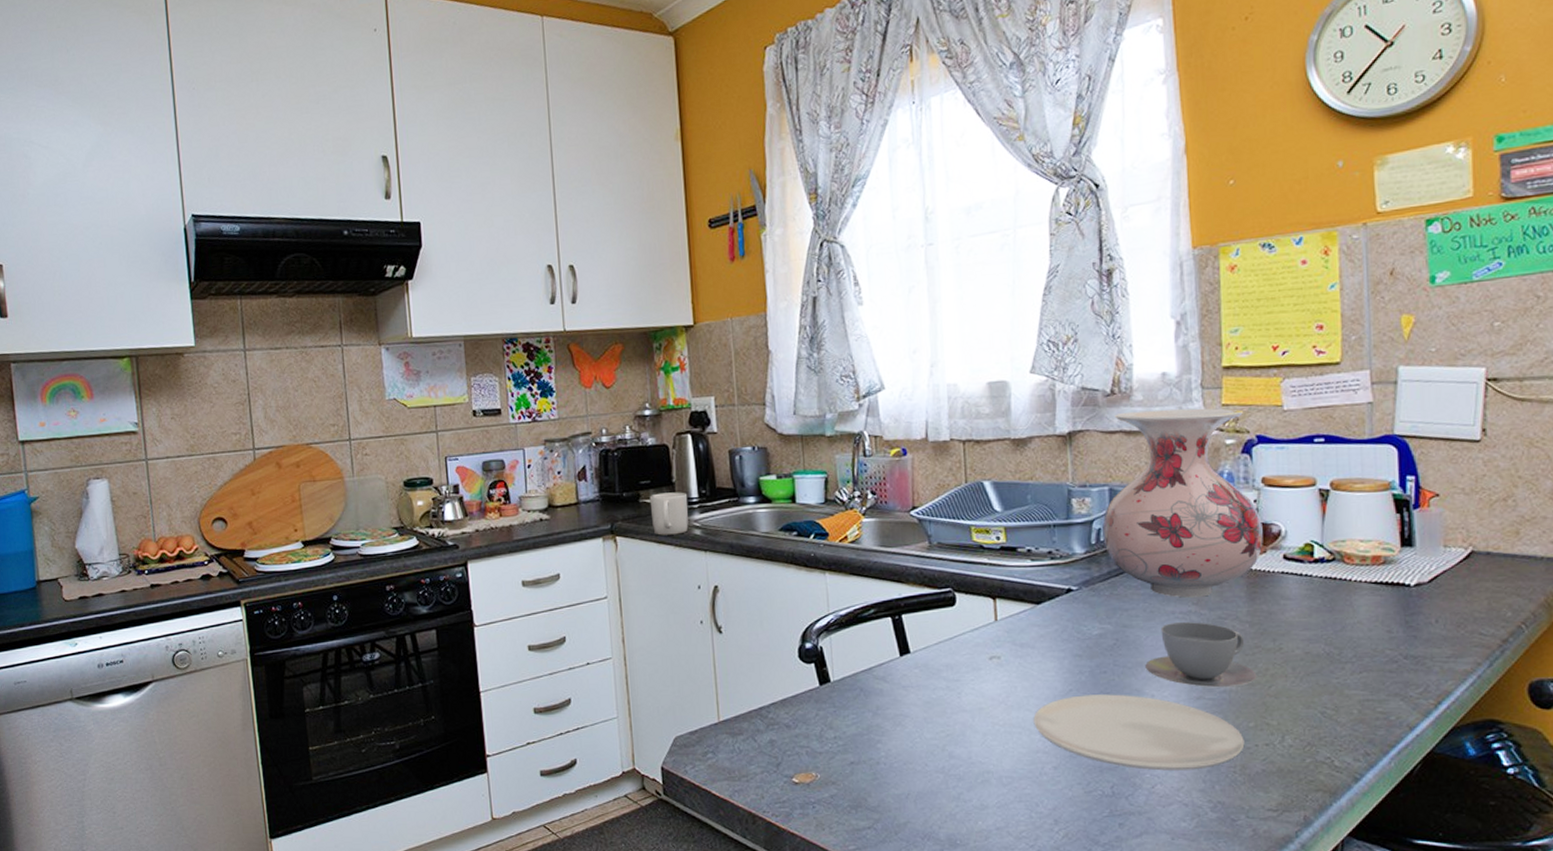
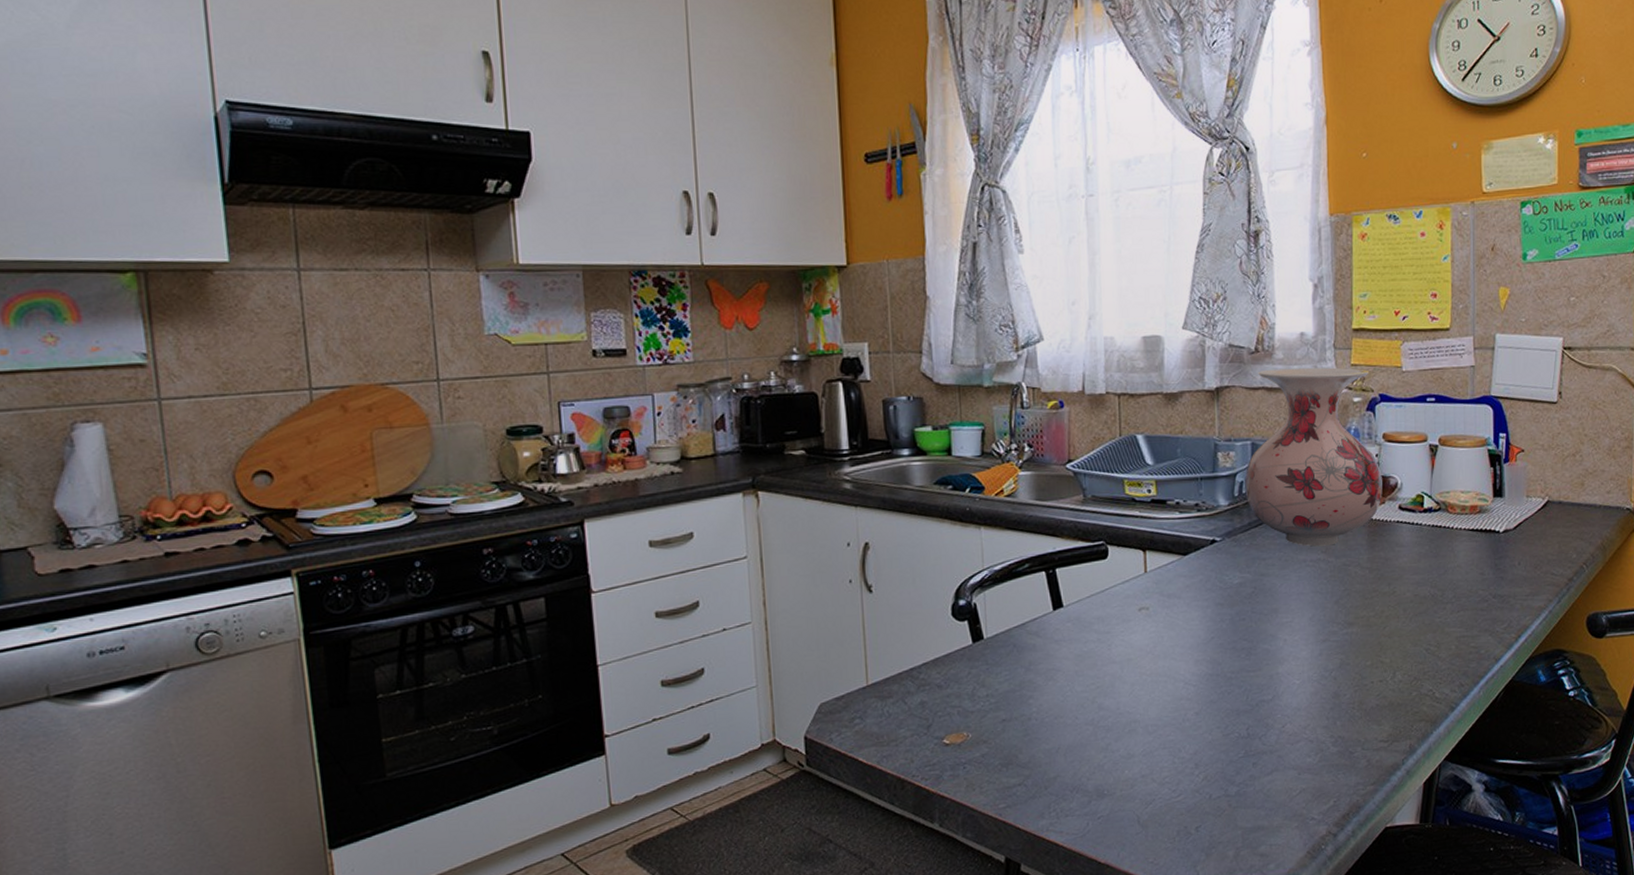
mug: present [649,492,689,535] -> none [795,443,838,490]
plate: present [1033,694,1245,771] -> none [1178,640,1362,711]
teacup: present [1145,622,1257,688] -> none [1279,569,1374,631]

